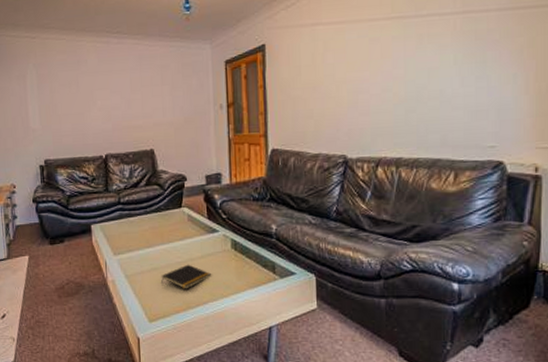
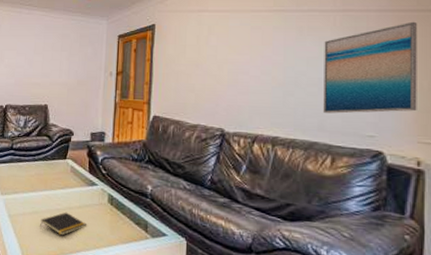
wall art: none [445,19,536,127] -> present [323,21,417,114]

